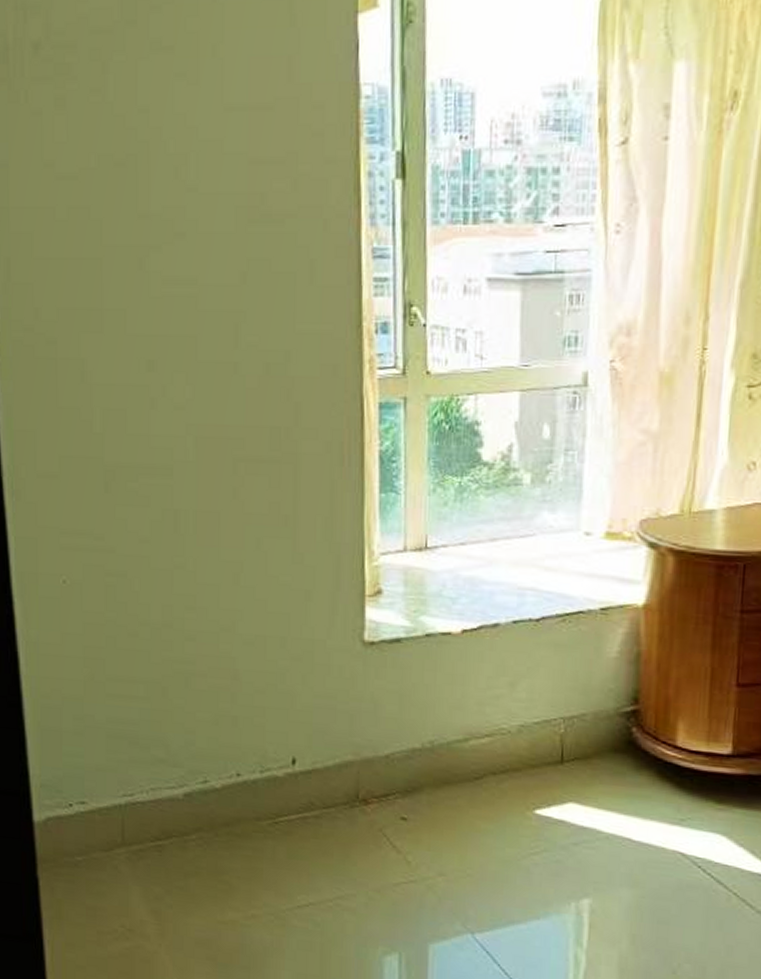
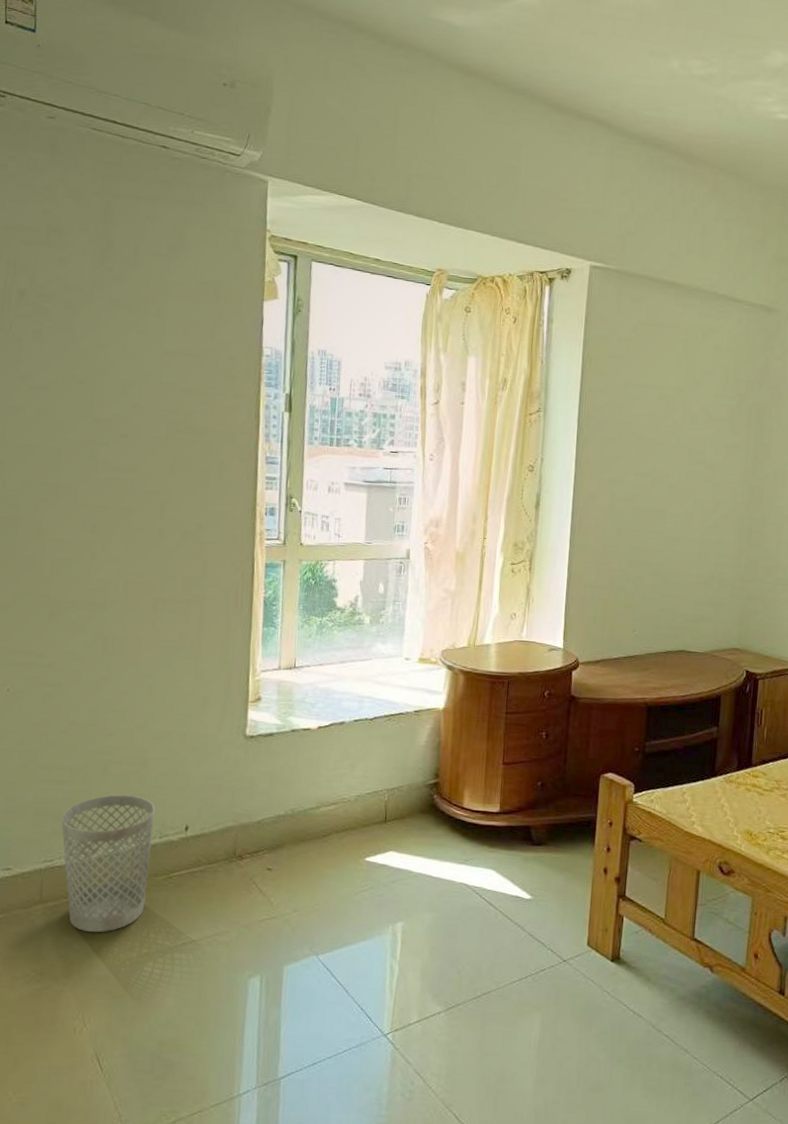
wastebasket: none [139,715,253,886] -> present [61,795,156,933]

